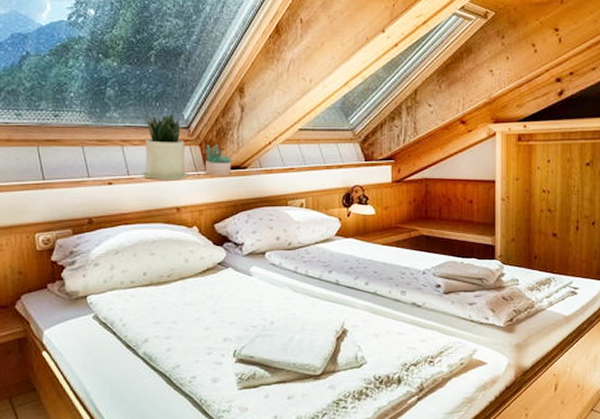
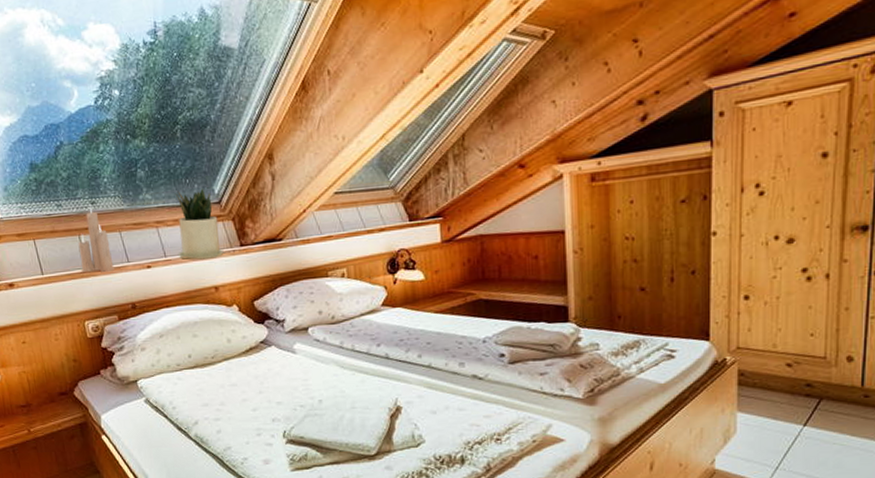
candle: none [36,117,73,186] -> present [78,204,114,273]
succulent plant: present [204,143,233,176] -> none [239,216,267,252]

